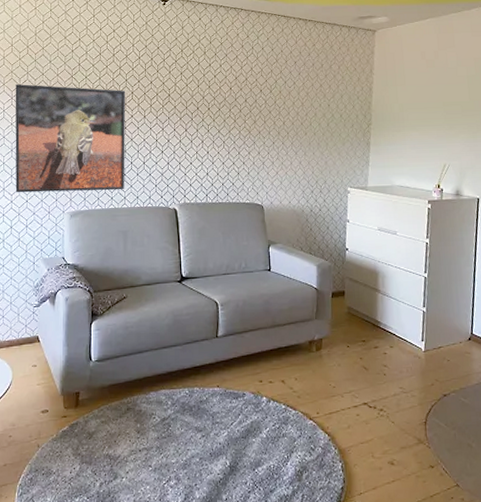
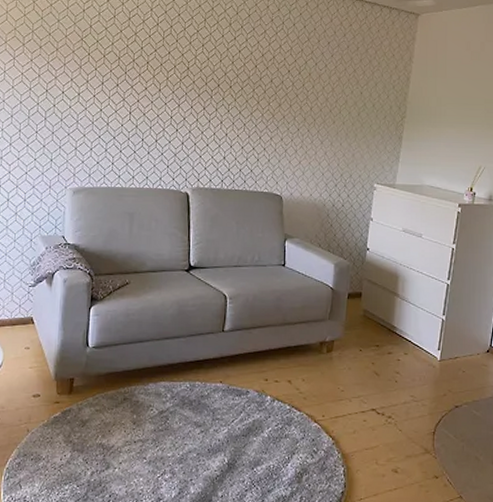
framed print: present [15,83,126,193] -> none [14,42,141,169]

